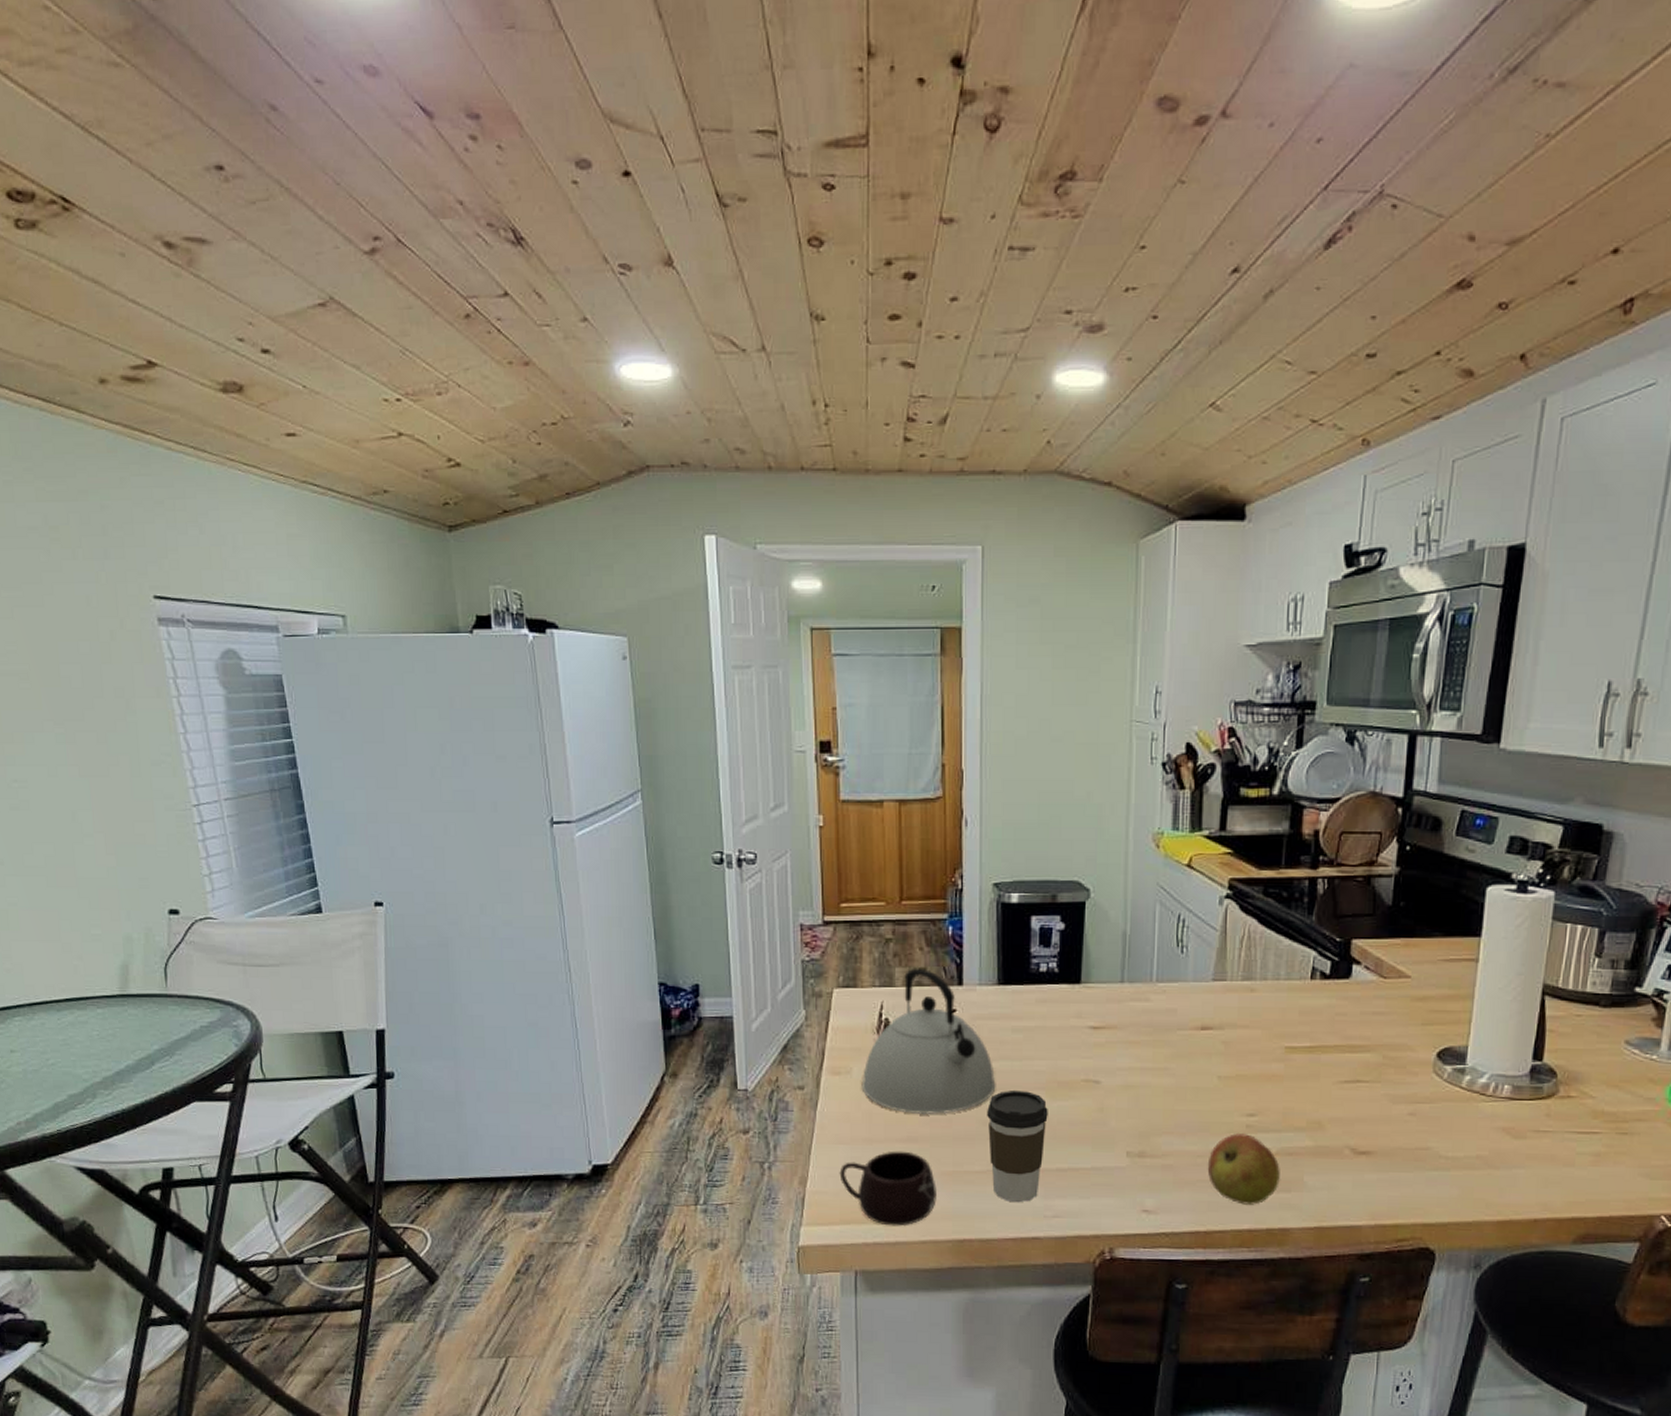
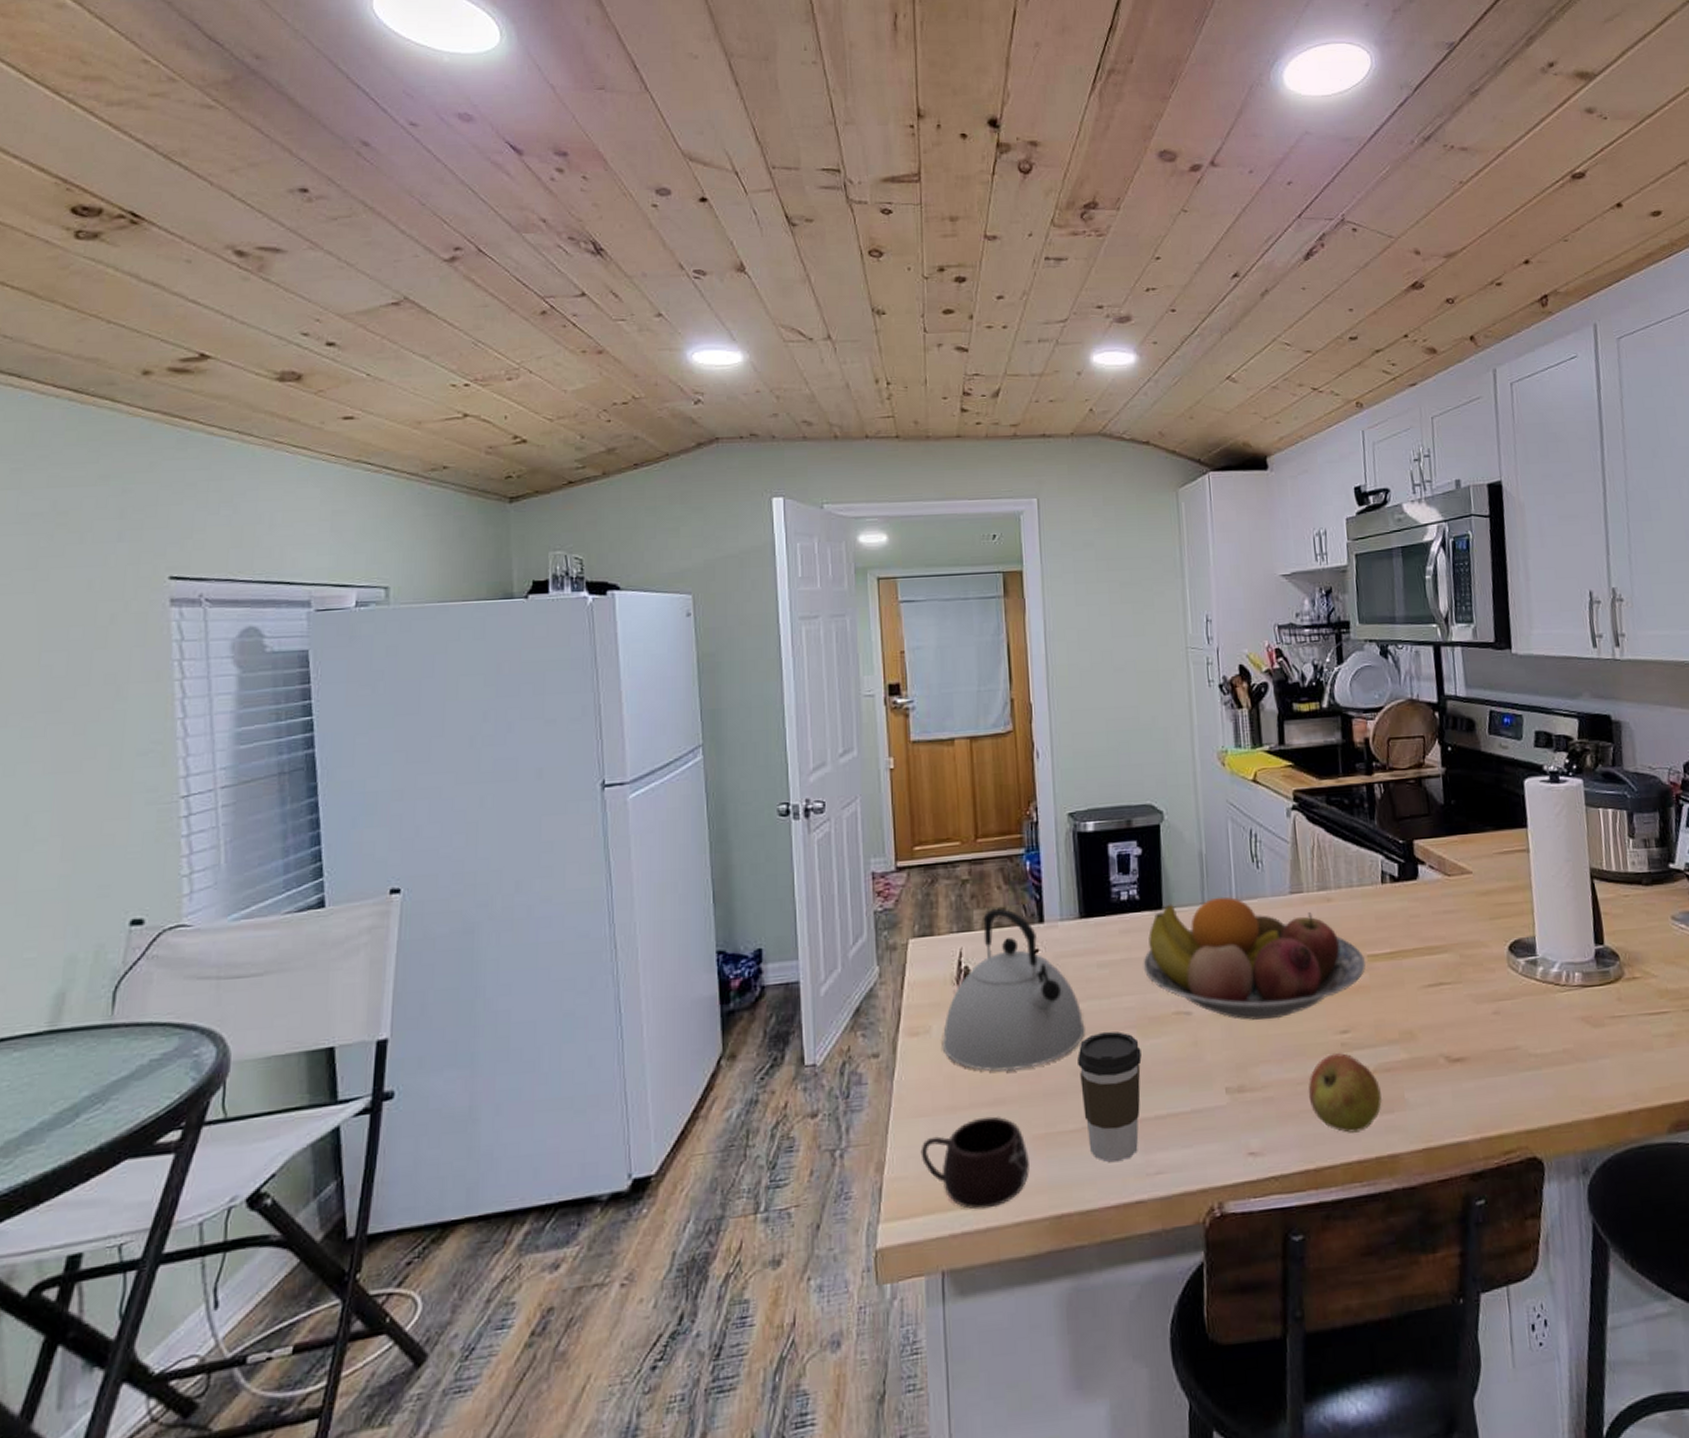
fruit bowl: none [1057,977,1282,1097] -> present [1143,897,1366,1020]

